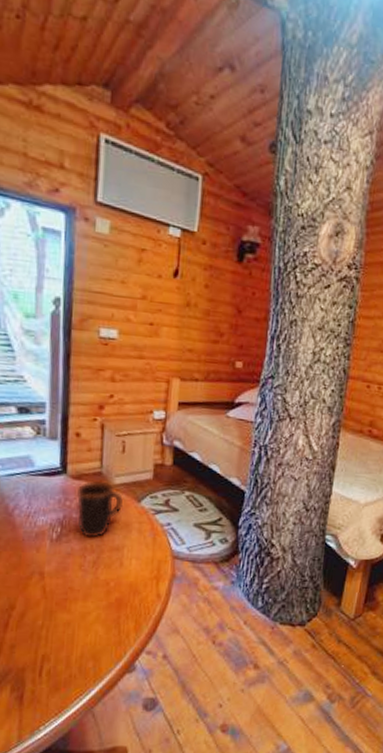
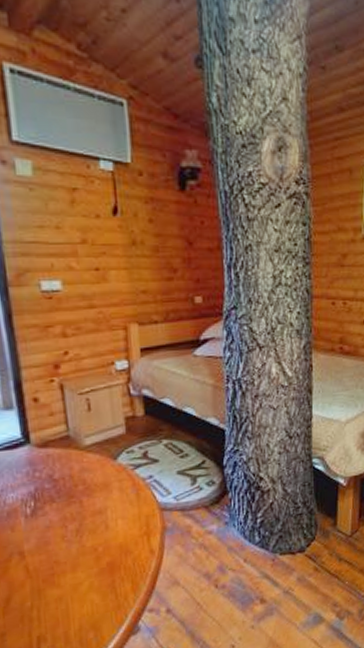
mug: present [76,480,124,538] -> none [44,444,99,507]

